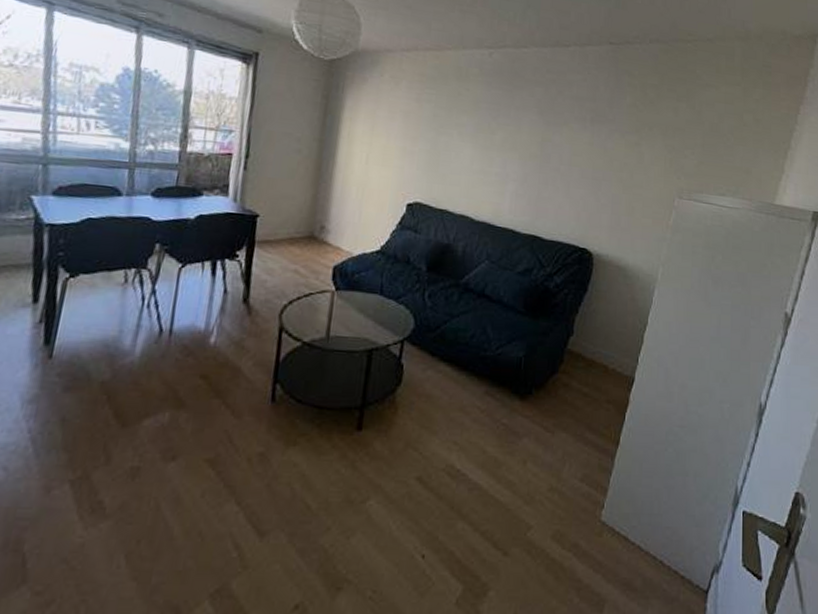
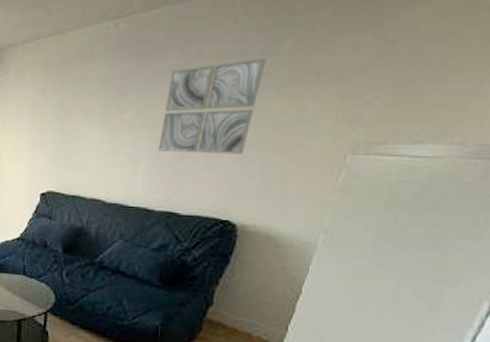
wall art: none [525,102,612,187] -> present [158,58,266,154]

